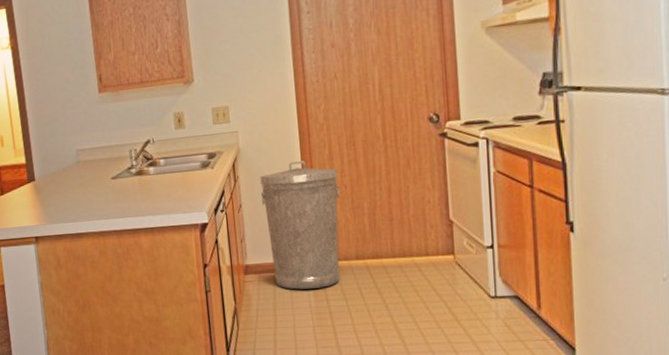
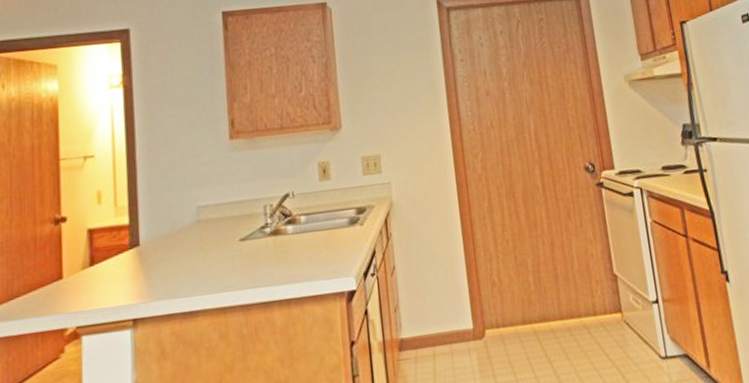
trash can: present [260,161,340,290] -> none [415,214,507,366]

